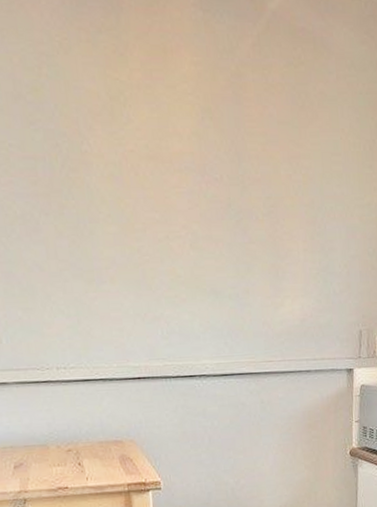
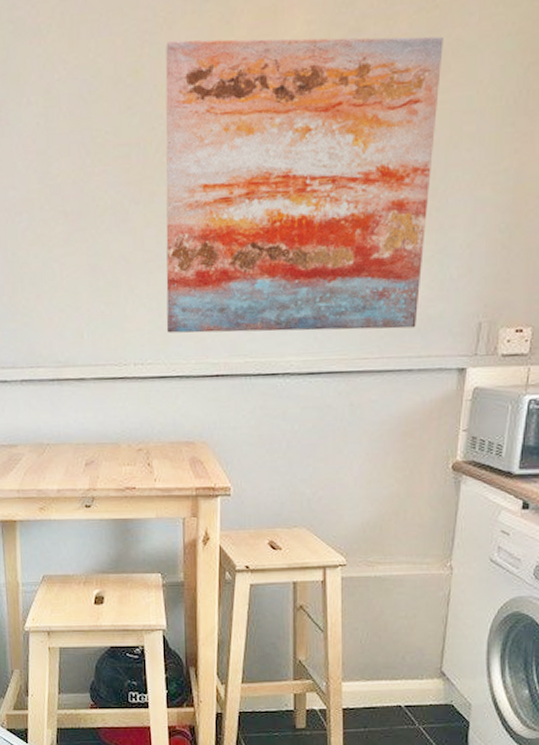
wall art: none [63,64,311,339] -> present [165,36,443,333]

